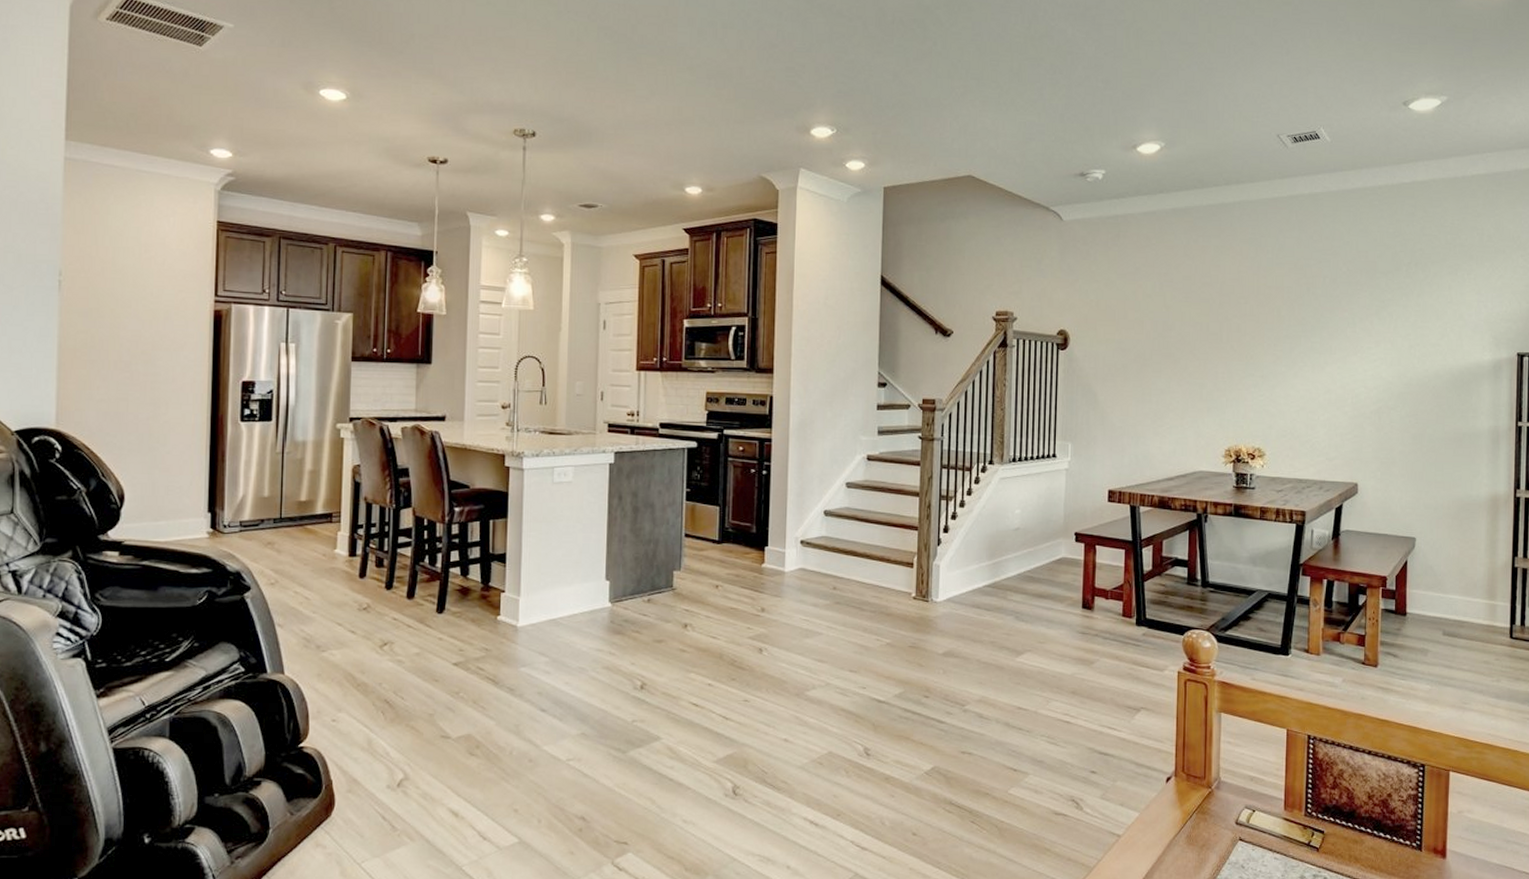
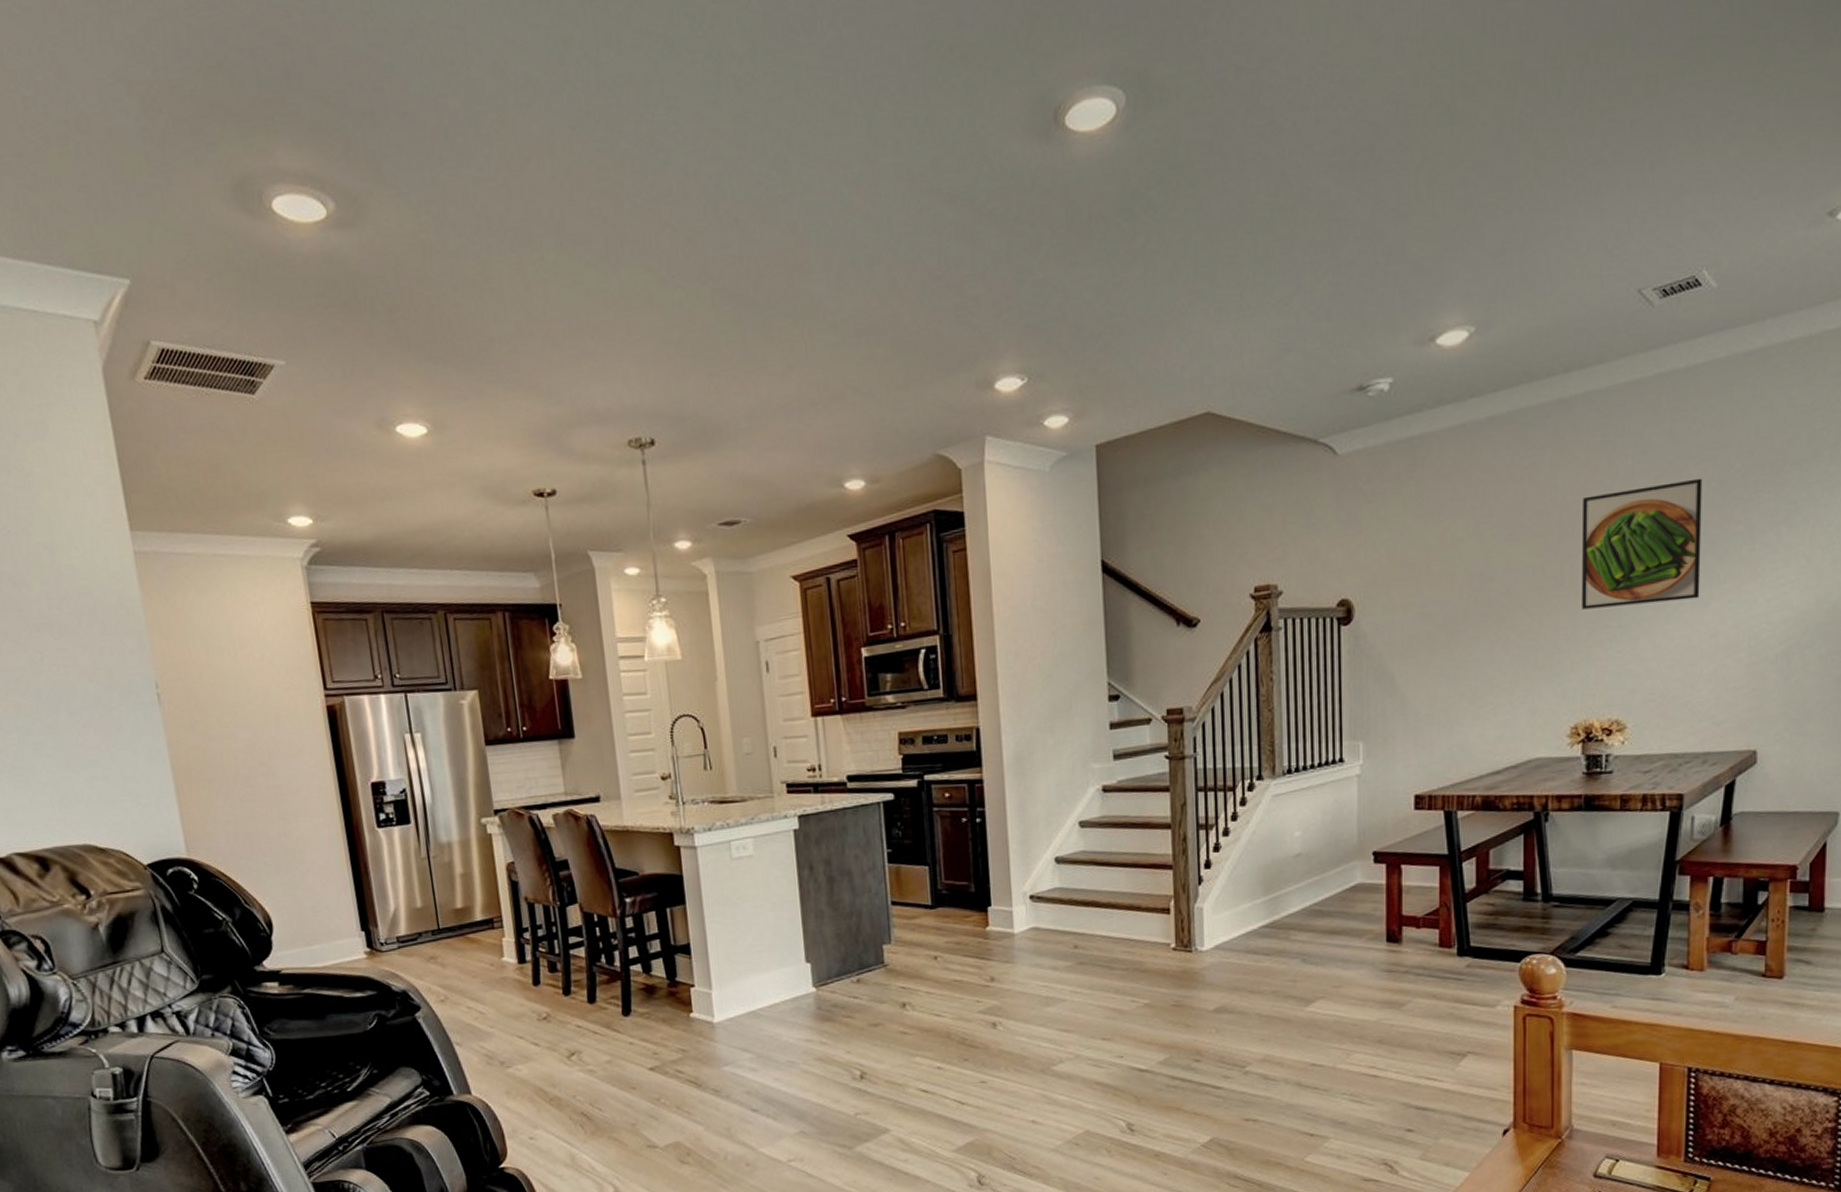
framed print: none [1235,274,1320,363] -> present [1582,478,1703,610]

